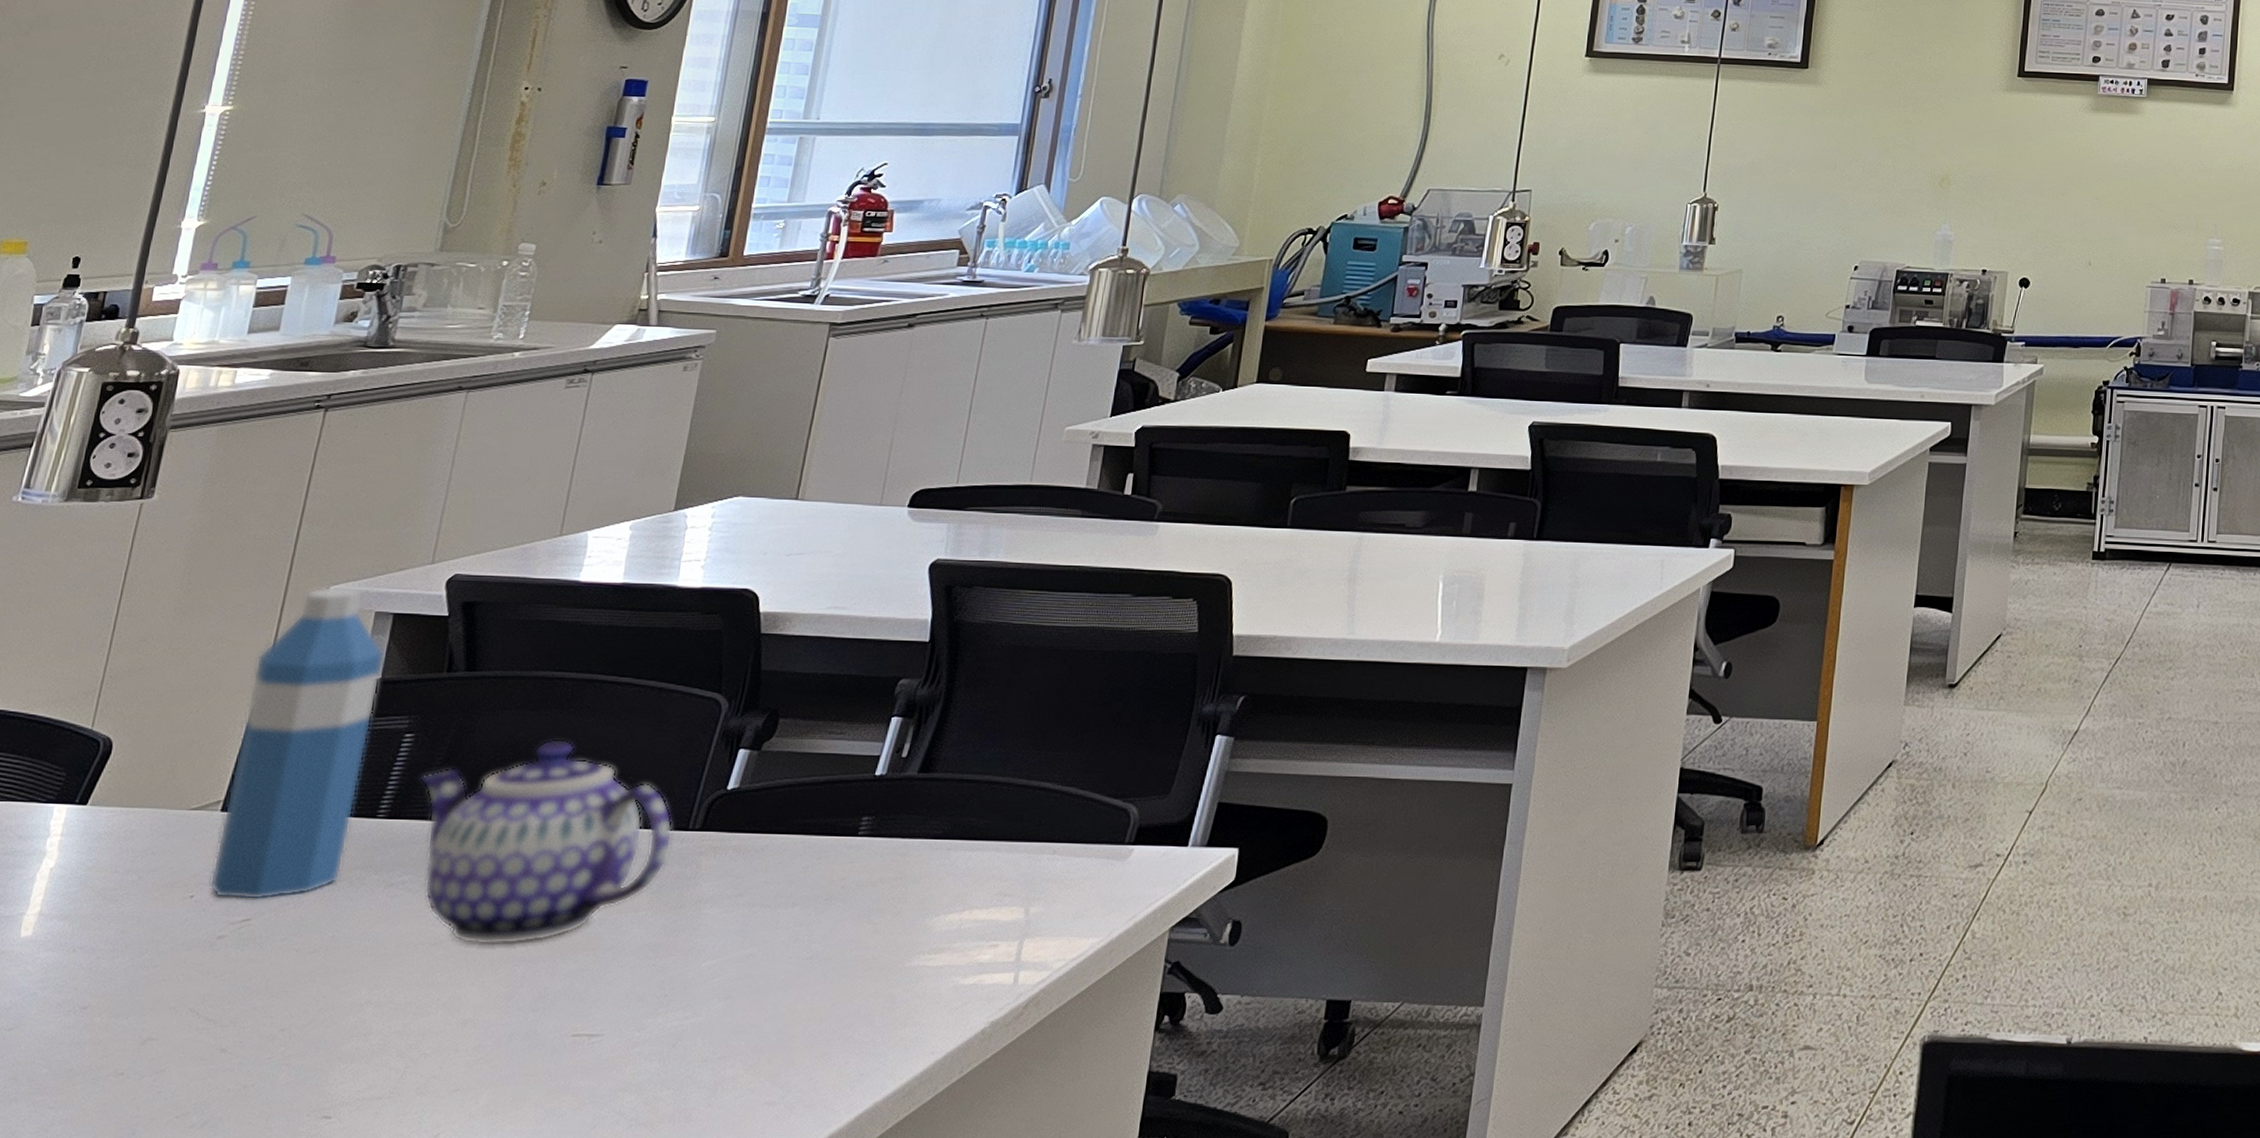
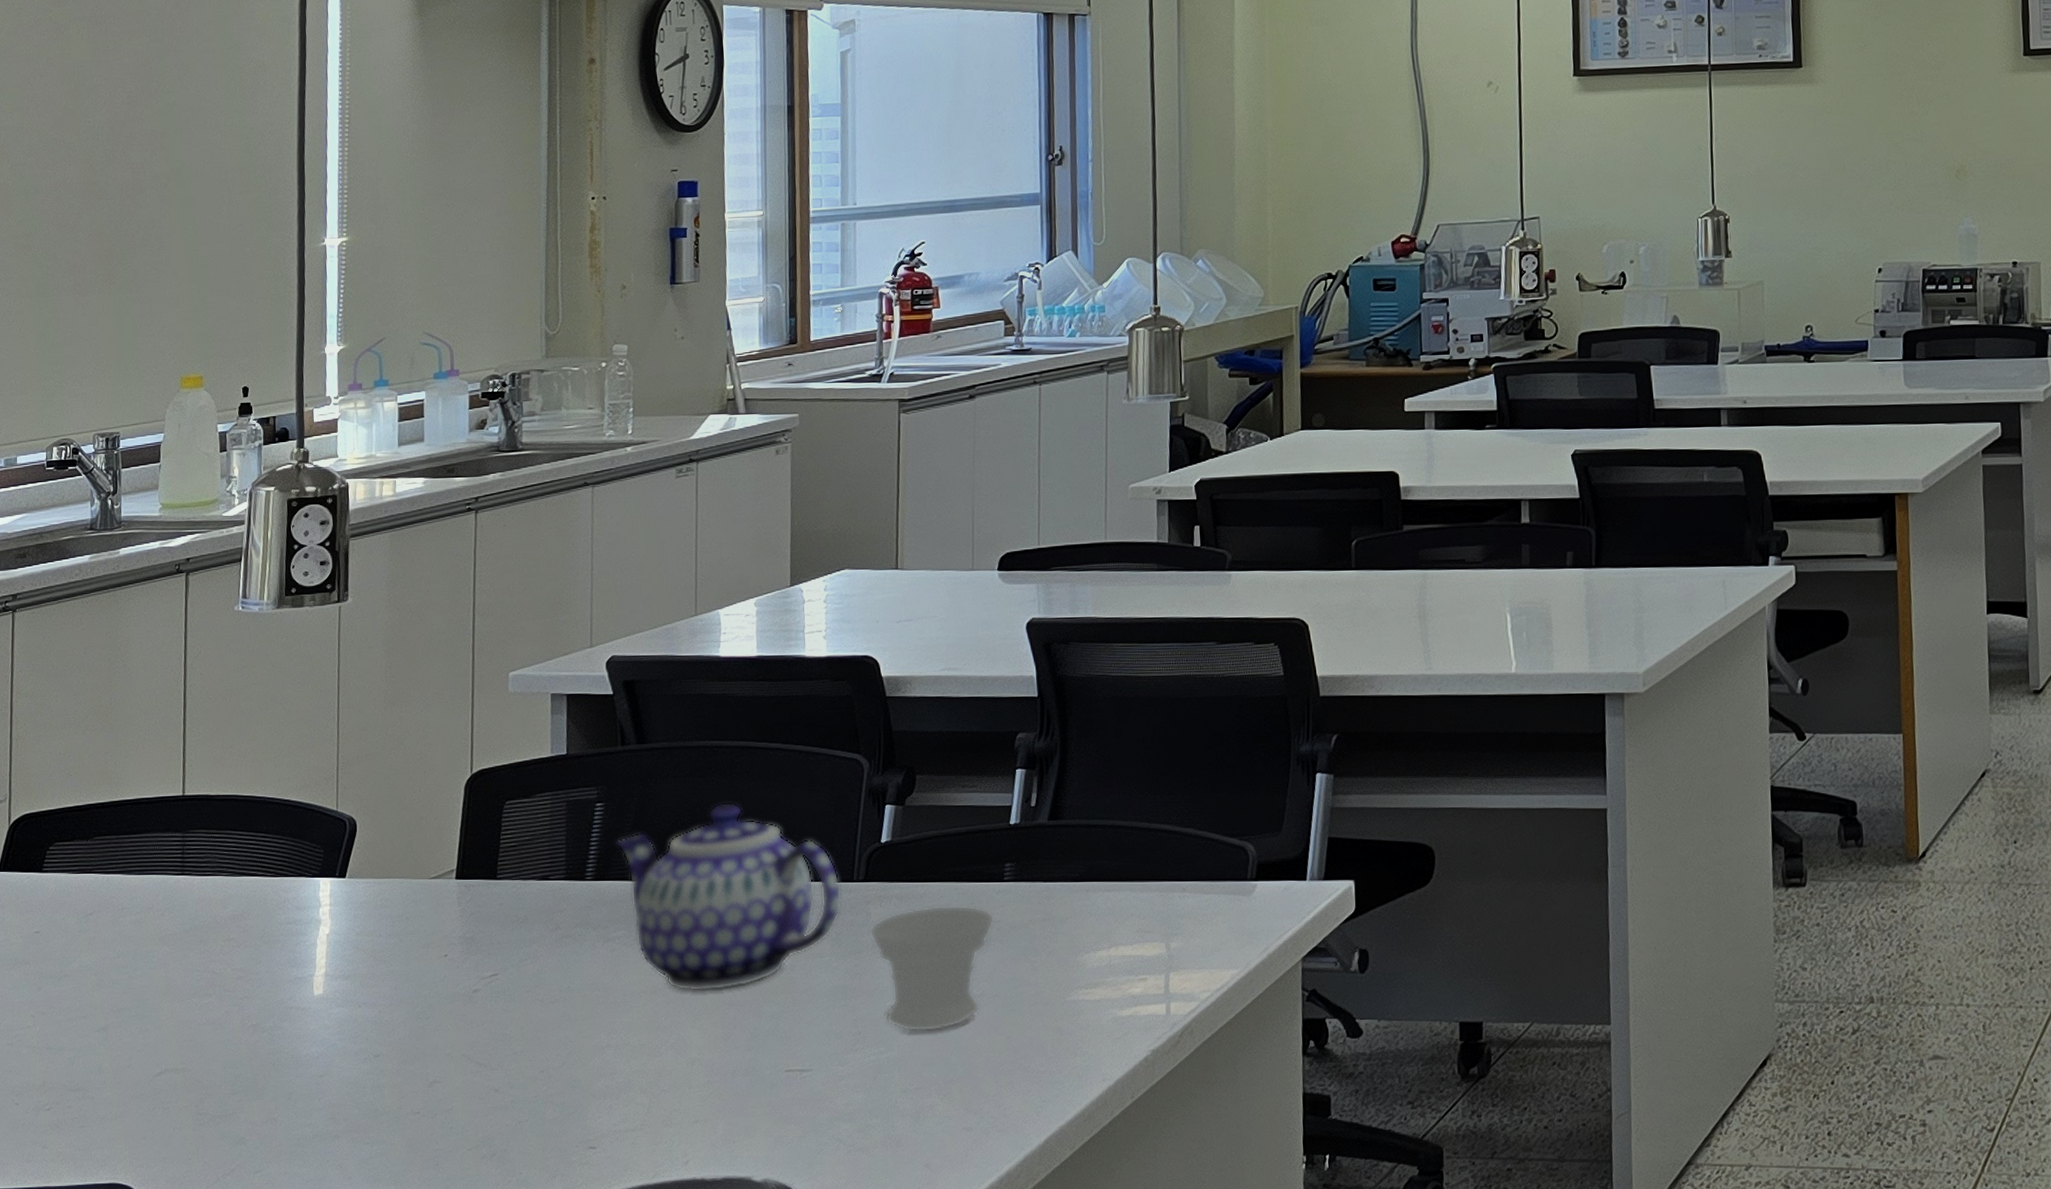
water bottle: present [209,585,385,901] -> none [457,671,567,958]
cup: none [696,859,841,997] -> present [869,905,995,1032]

